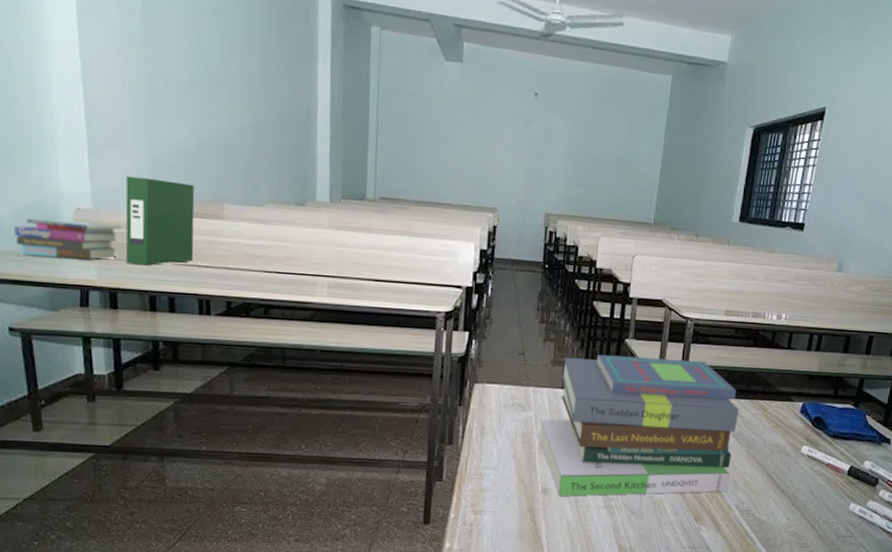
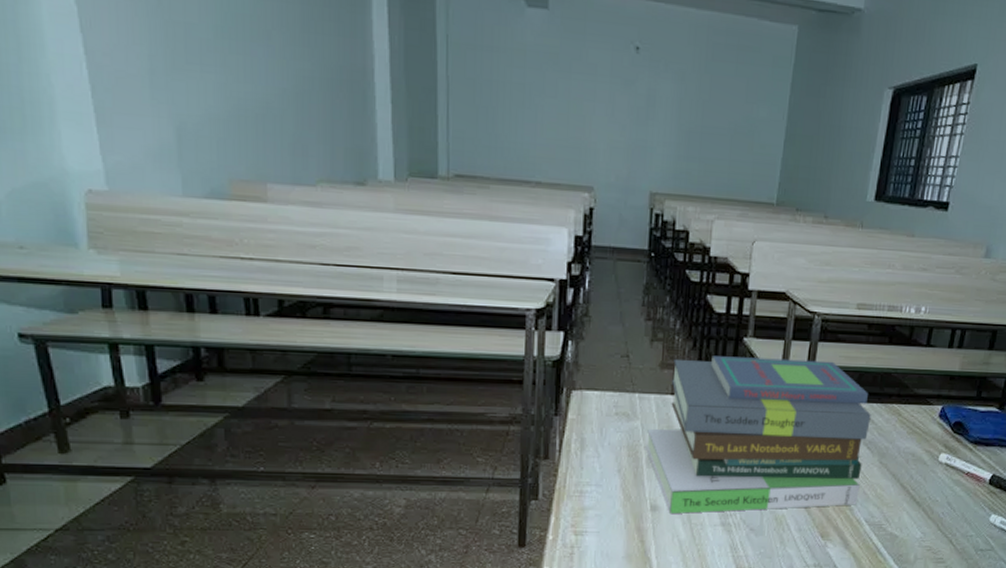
books: present [14,218,122,260] -> none [13,202,145,253]
binder: present [125,176,195,266] -> none [146,150,235,259]

